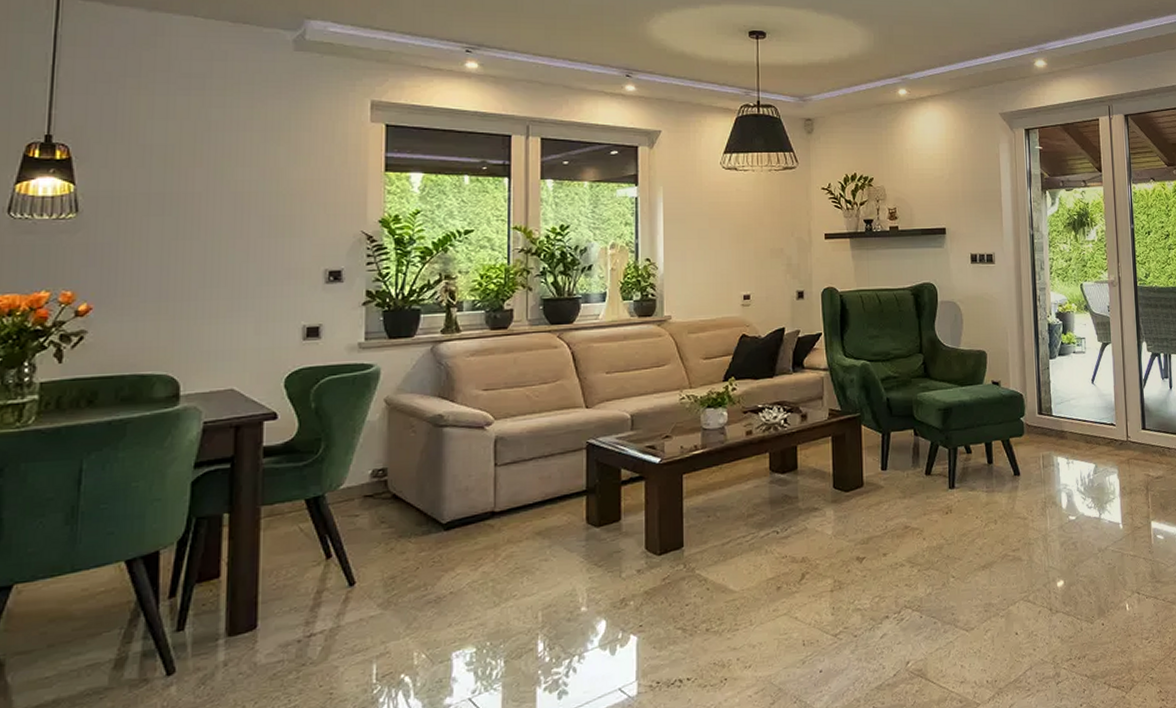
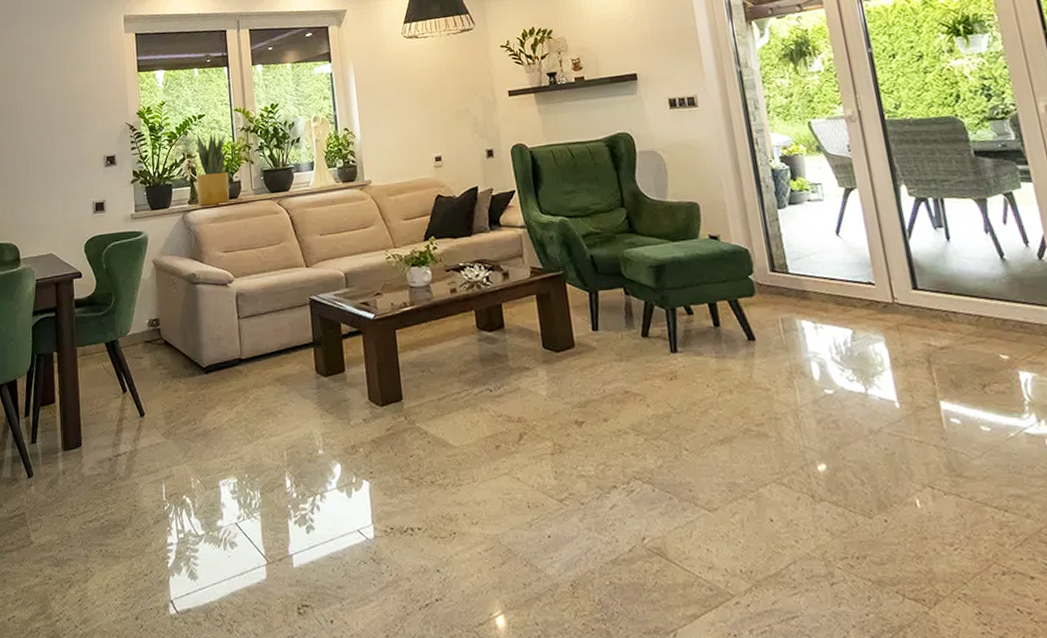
planter: none [454,249,500,336] -> present [192,130,230,206]

